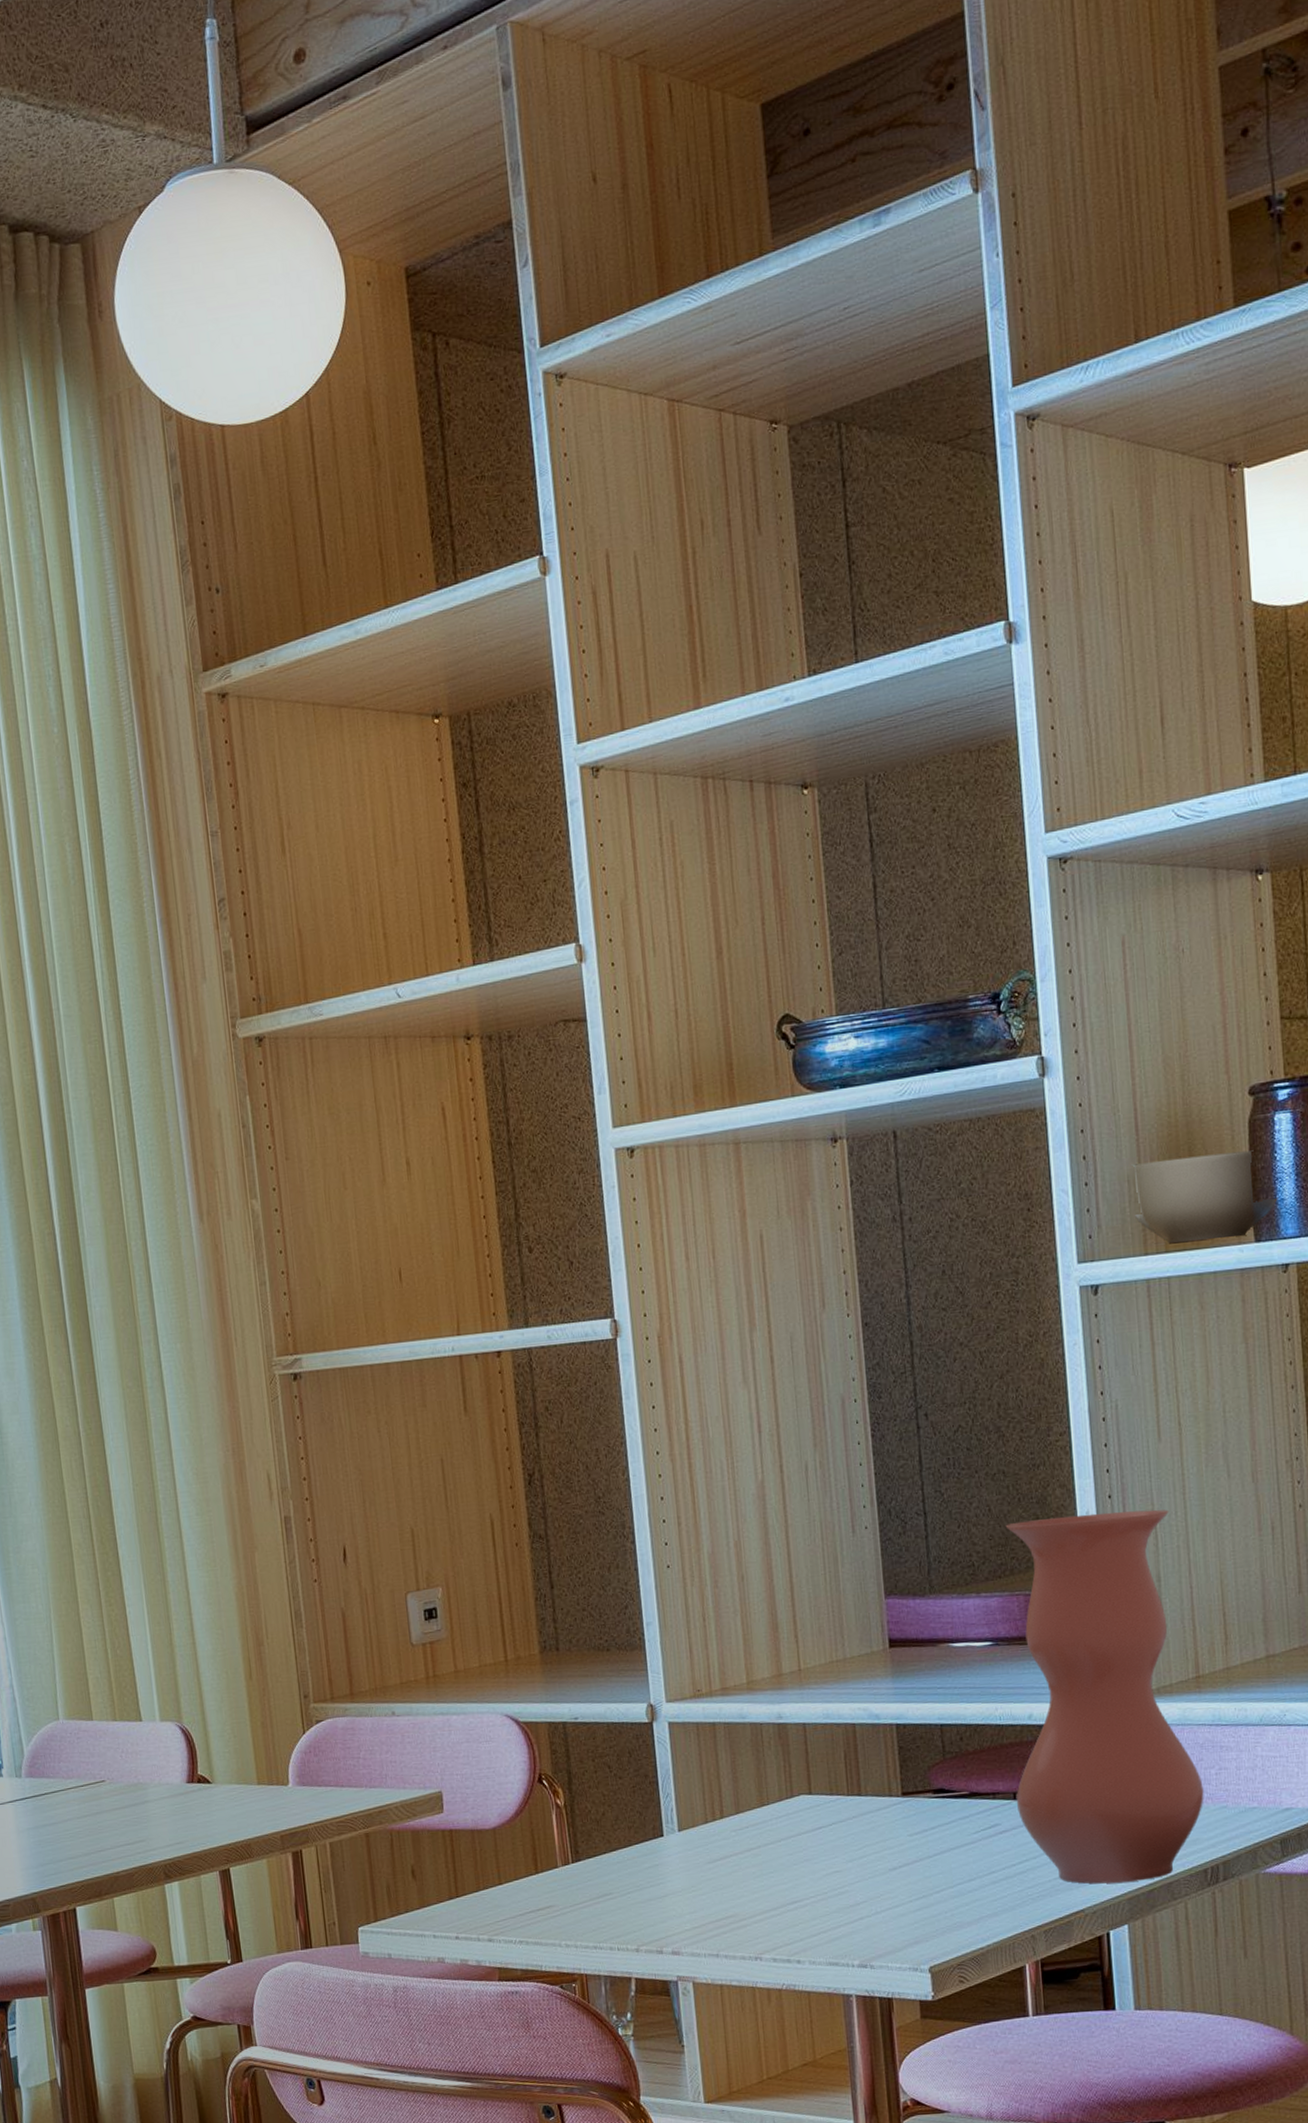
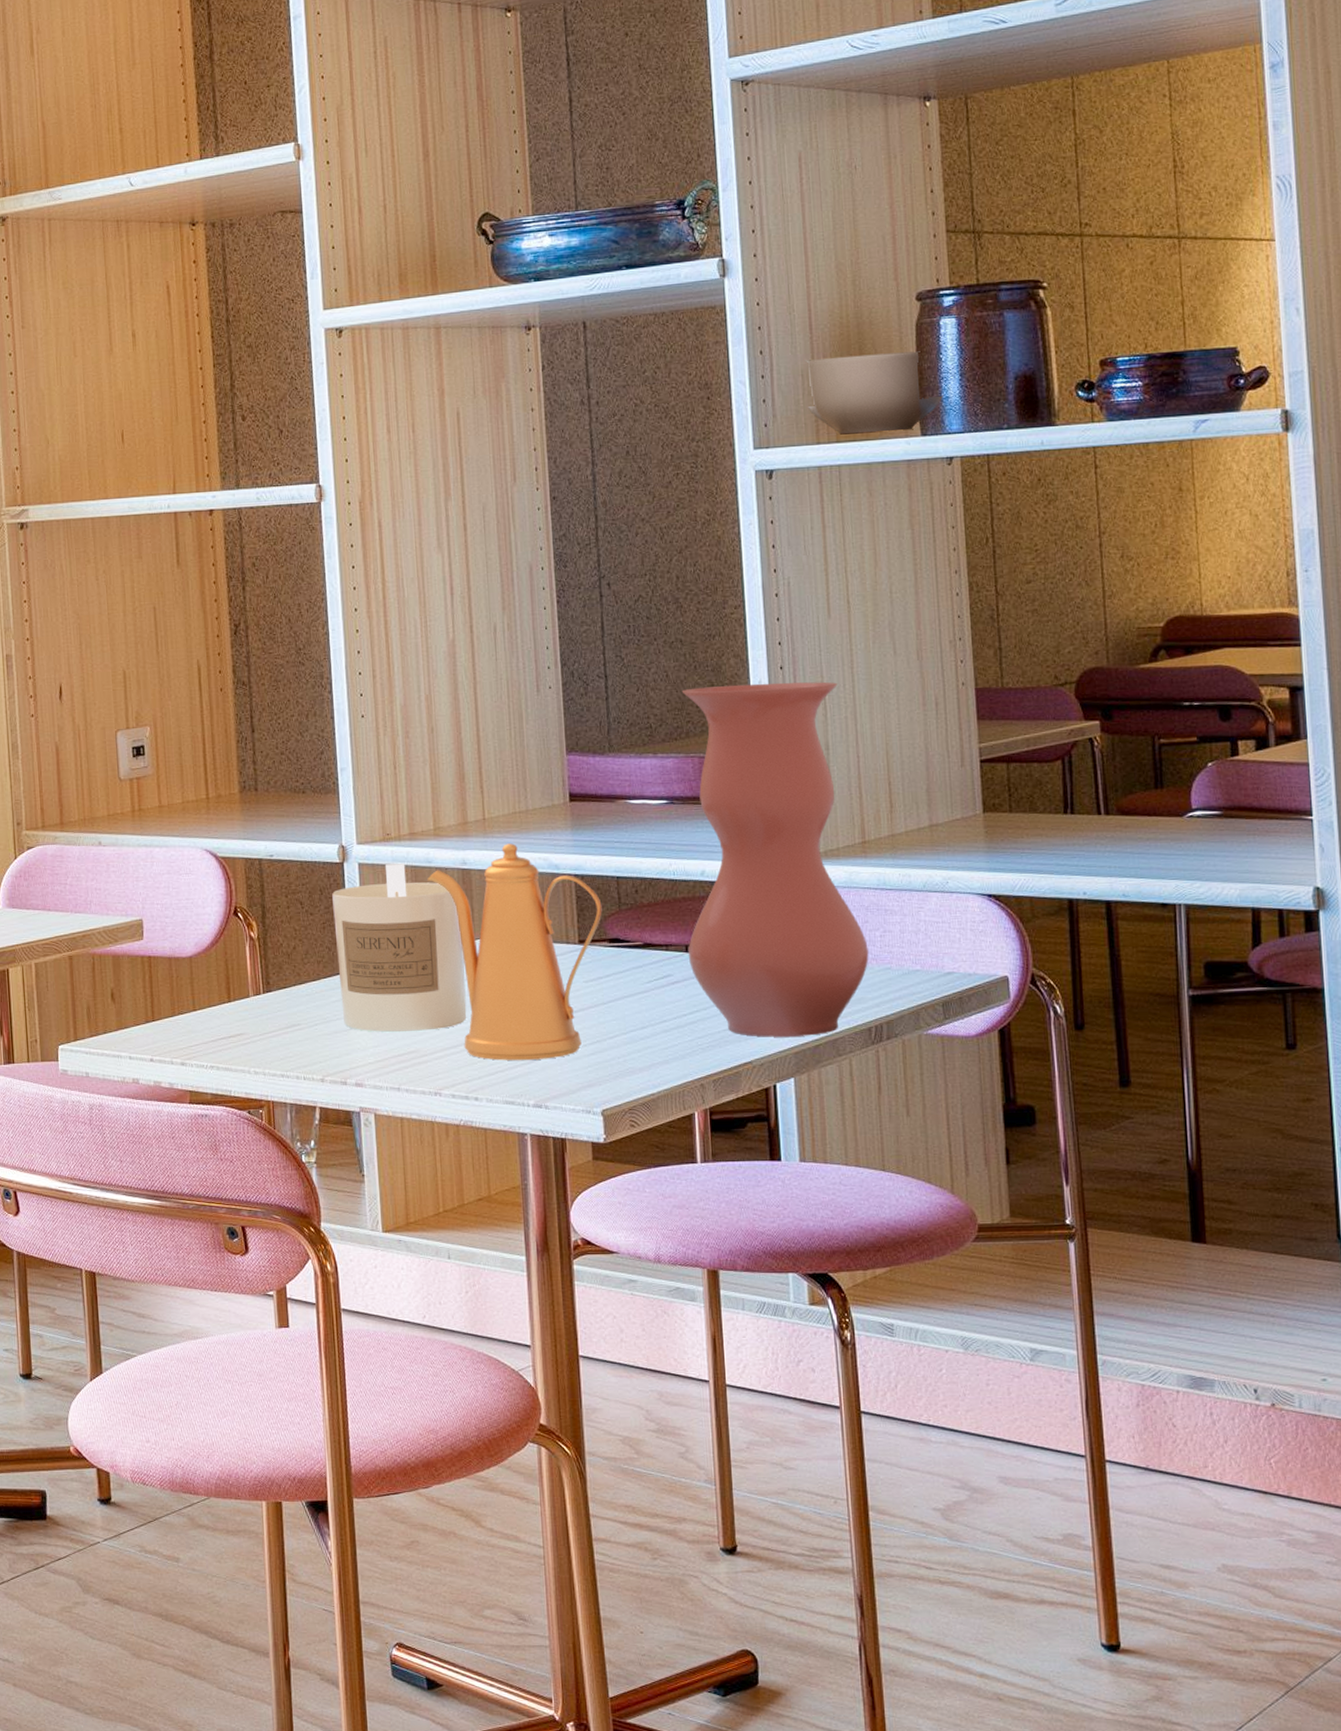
candle: none [641,1720,787,1898] -> present [332,864,467,1033]
coffee pot: none [740,1694,926,1921] -> present [426,843,602,1061]

